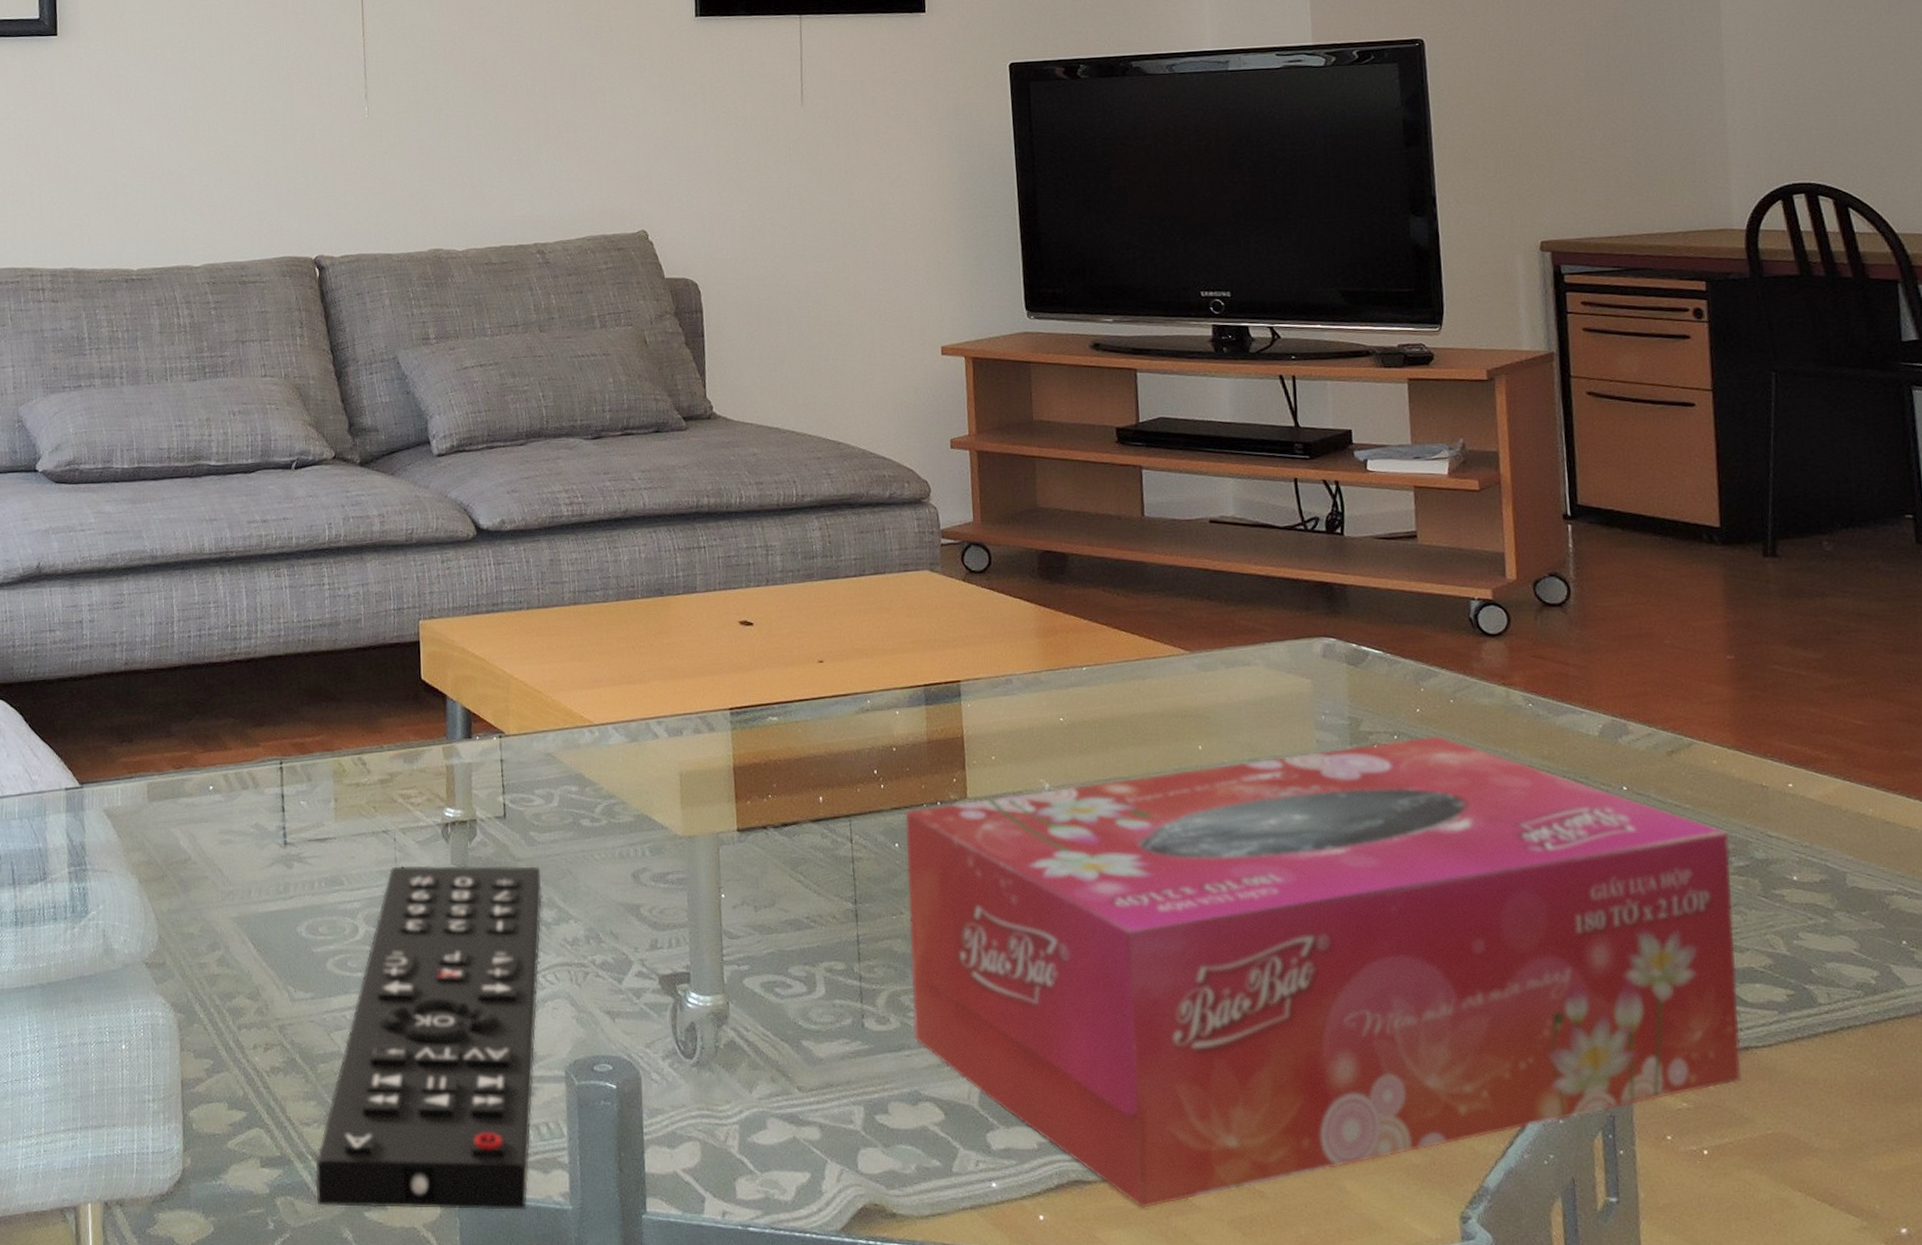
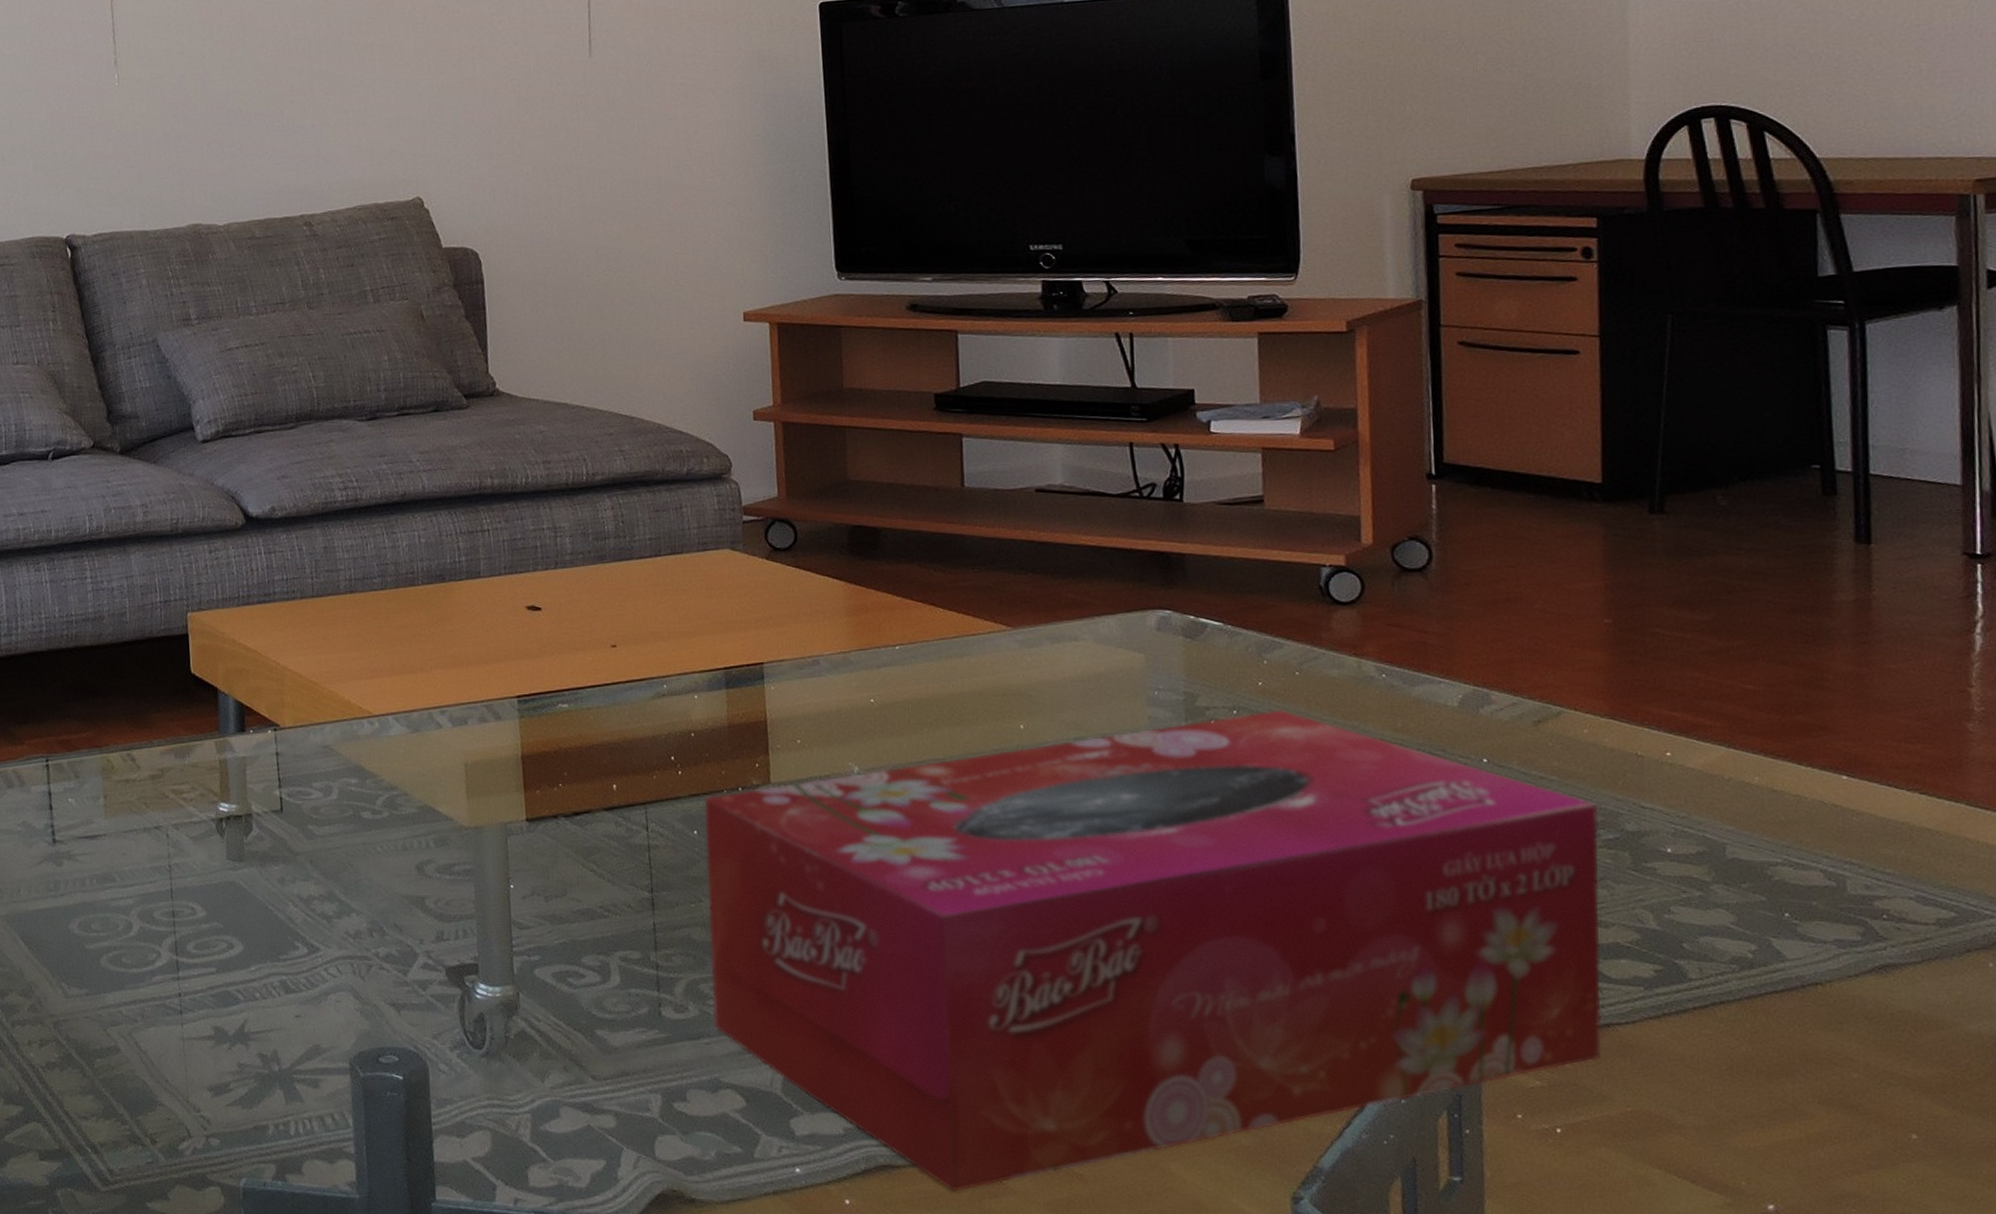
remote control: present [315,865,542,1210] -> none [95,859,322,1200]

